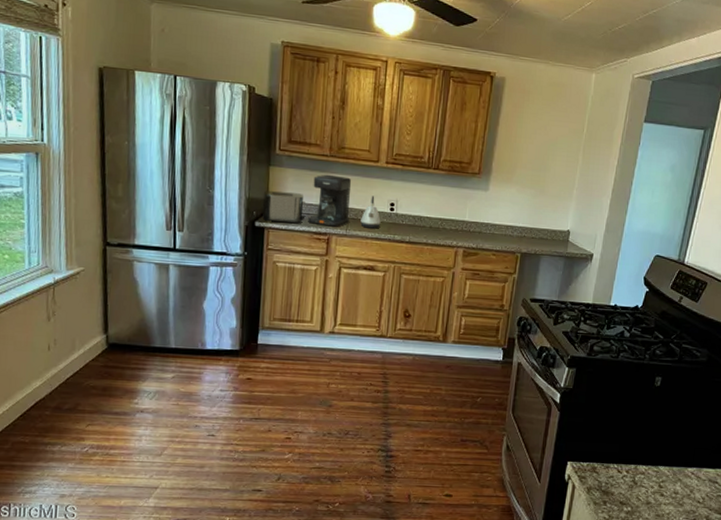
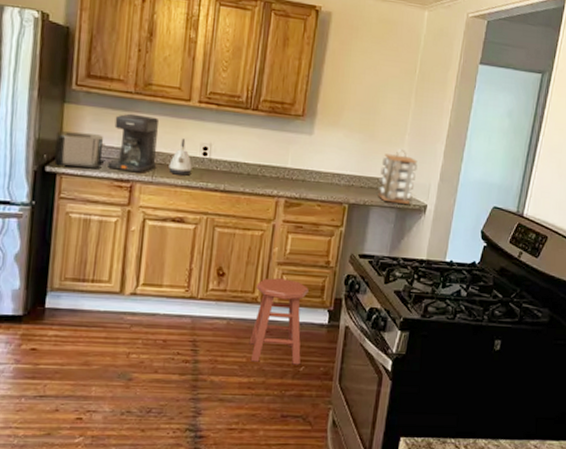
stool: none [432,319,485,396] -> present [249,278,309,365]
spice rack: none [546,203,585,253] -> present [376,150,418,204]

